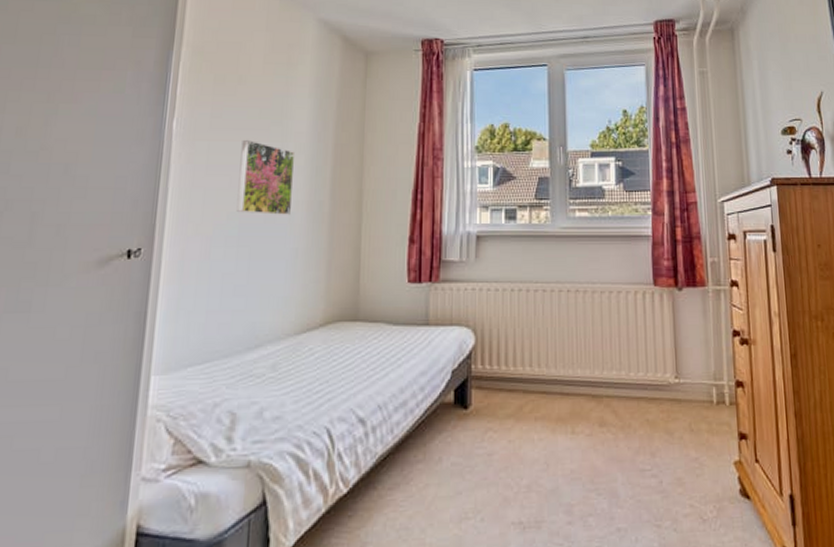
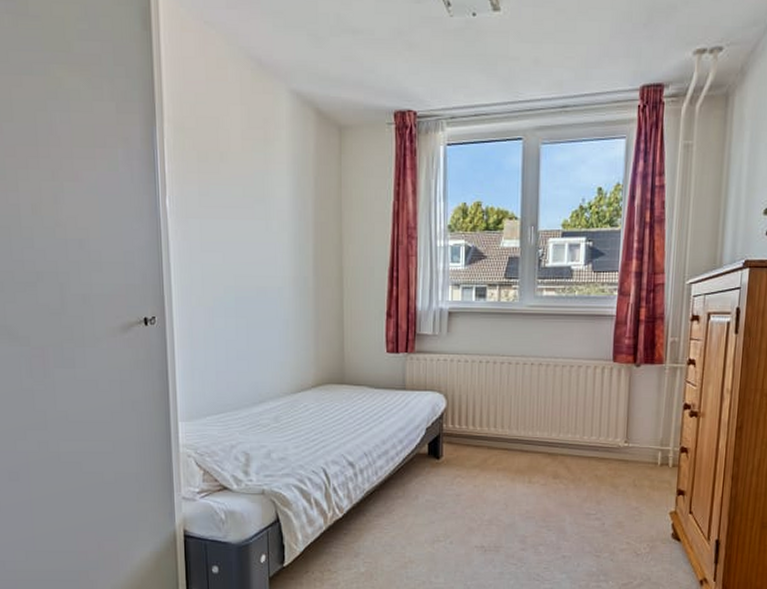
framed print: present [236,139,296,215] -> none [230,217,280,289]

